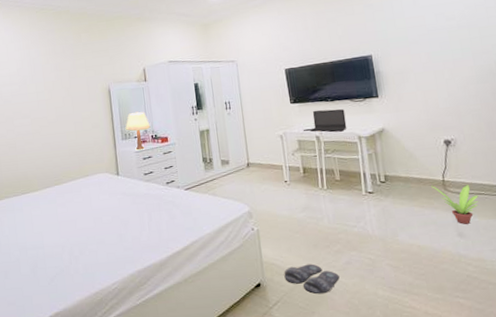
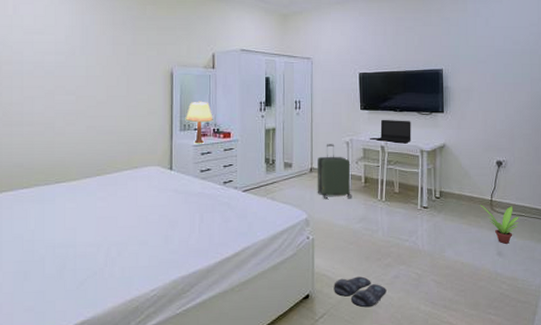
suitcase: none [253,139,293,192] -> present [317,144,352,200]

